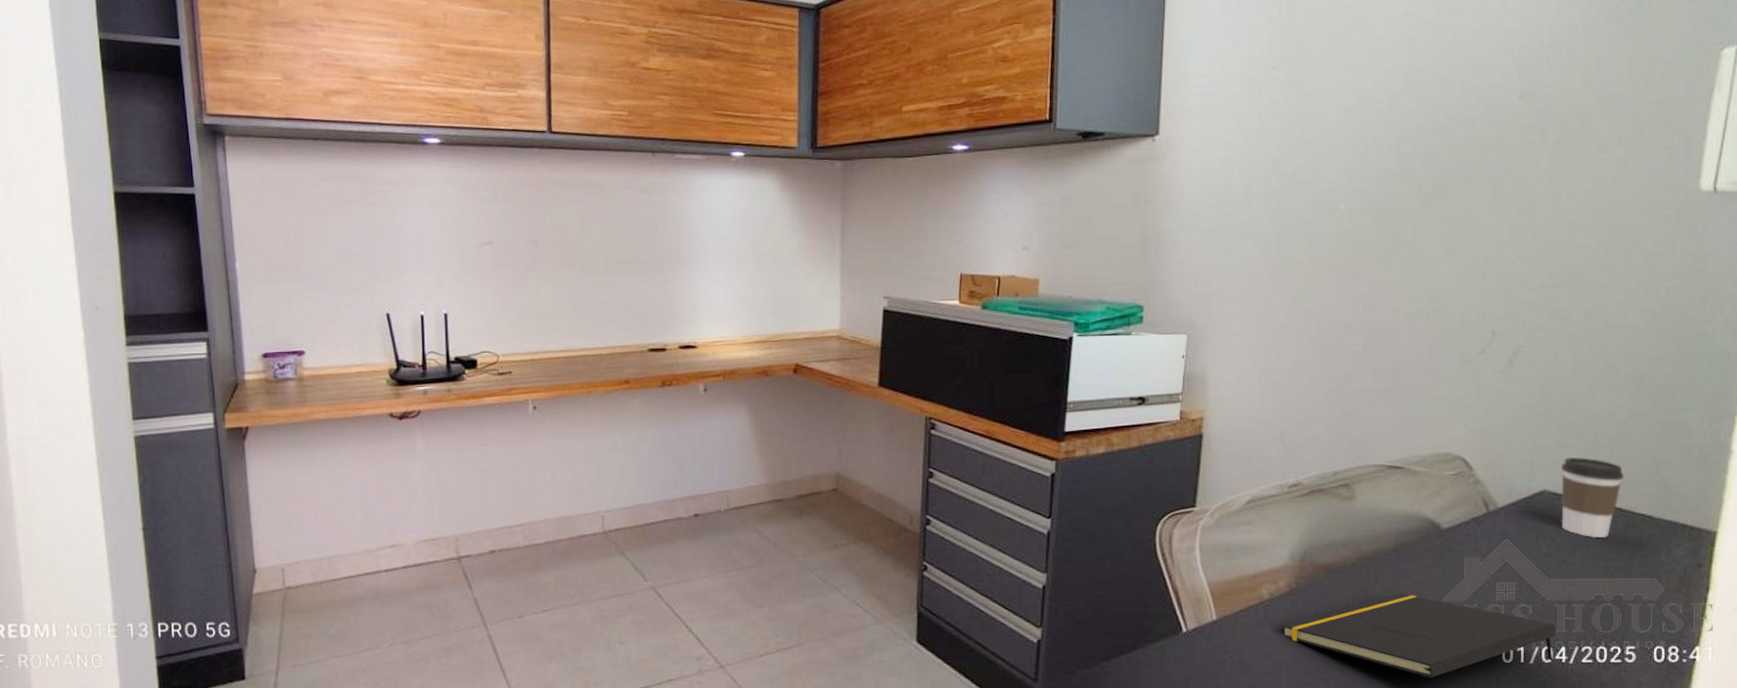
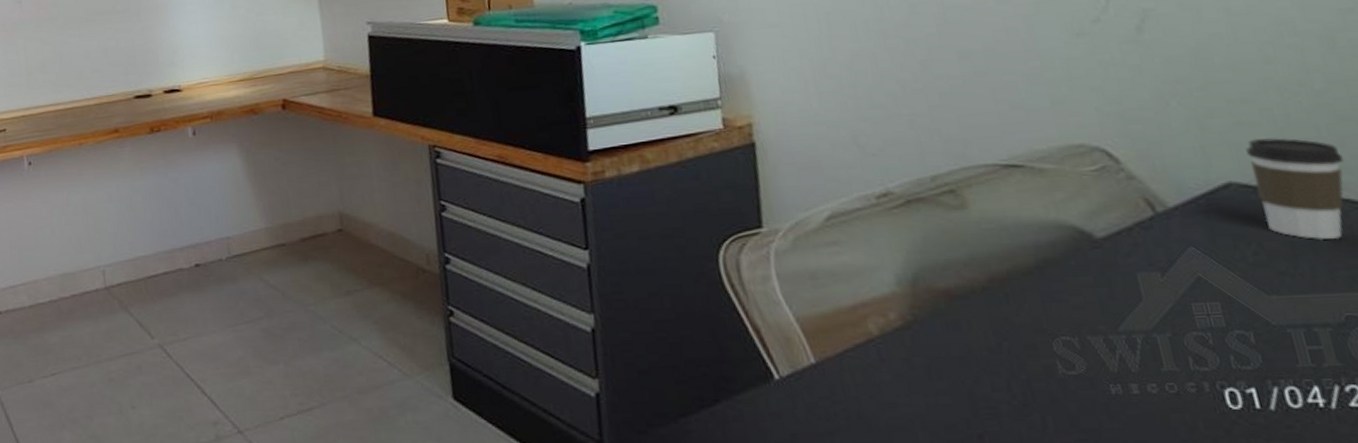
notepad: present [1281,593,1556,678] -> none [902,321,1305,432]

